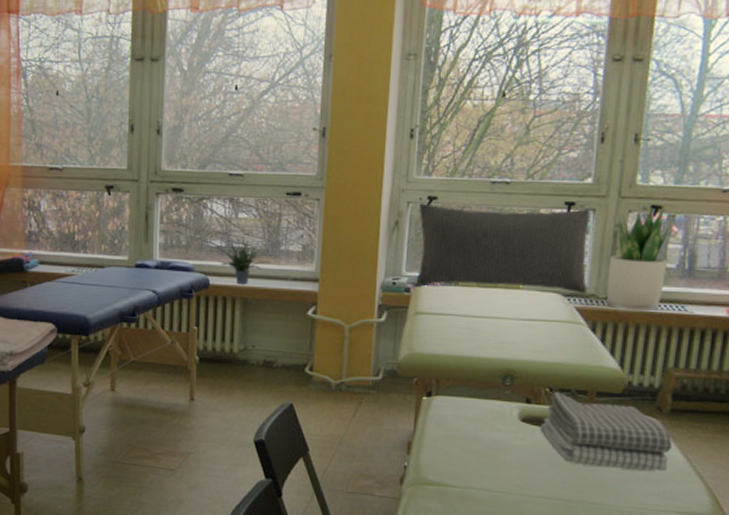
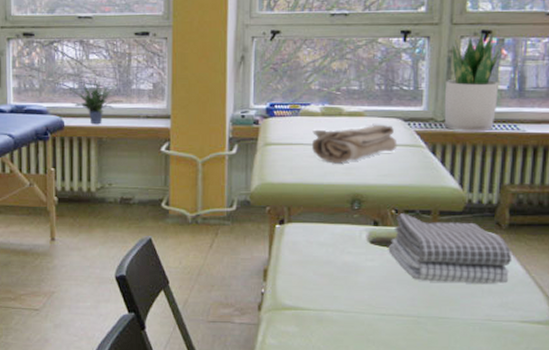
pillow: present [416,203,590,294] -> none [263,36,426,118]
towel: none [464,298,556,337] -> present [311,124,398,164]

